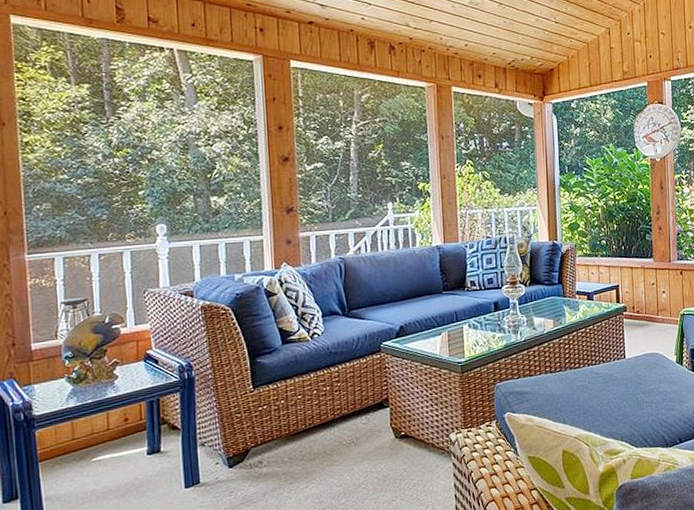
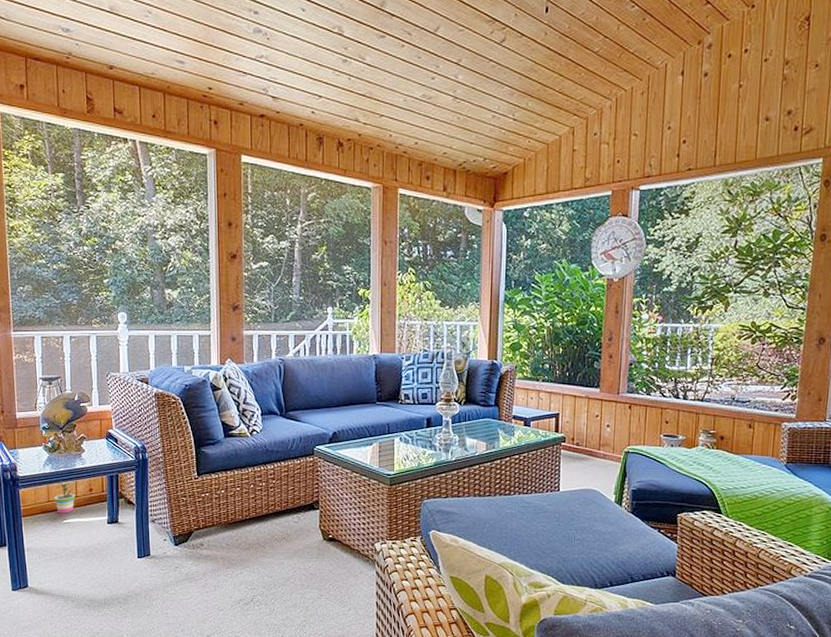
potted plant: none [80,414,108,452] -> present [54,481,76,514]

